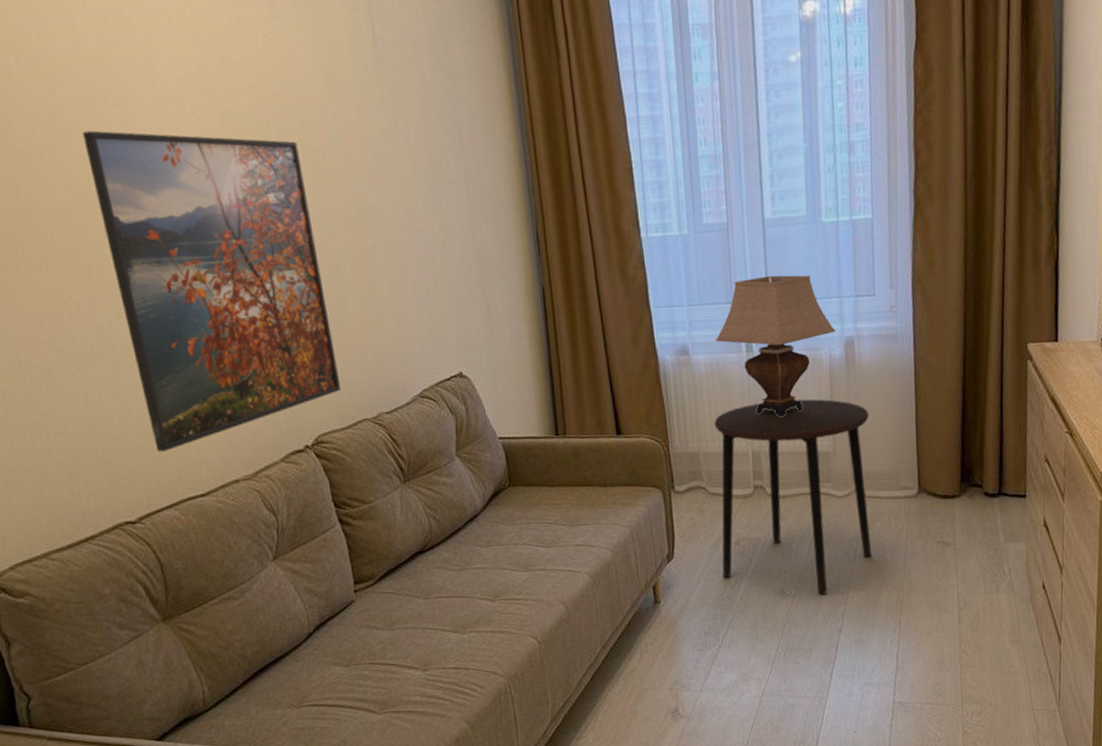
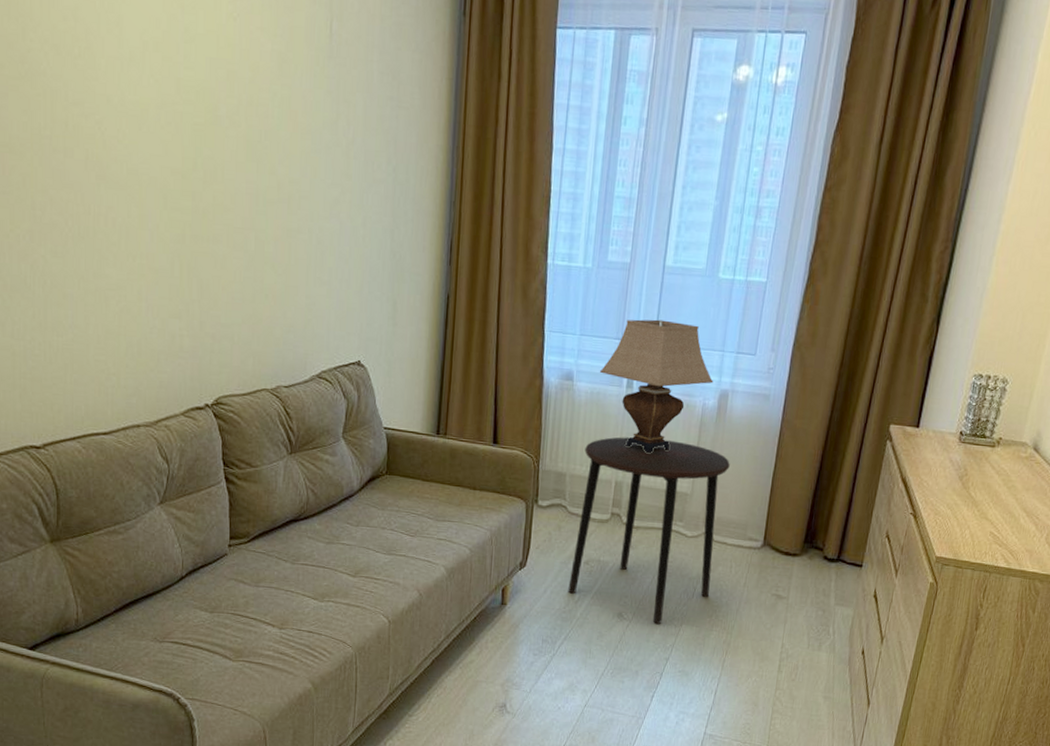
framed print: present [82,130,342,452] -> none [47,76,247,388]

